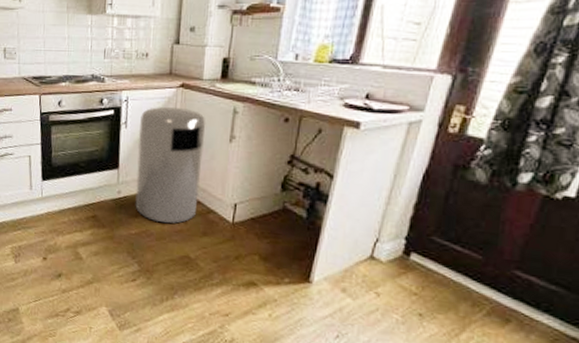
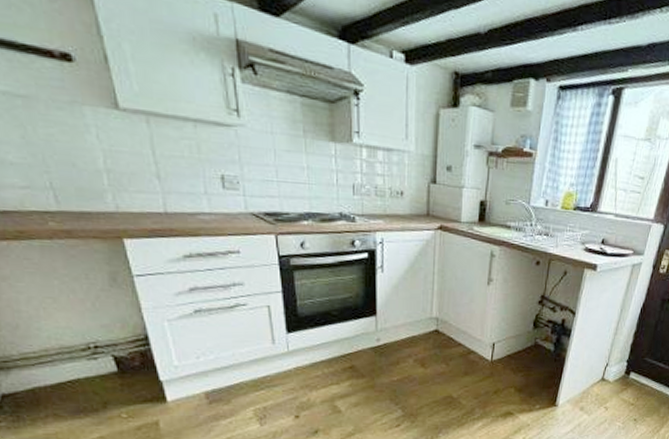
trash can: present [135,106,206,224] -> none [396,249,465,367]

